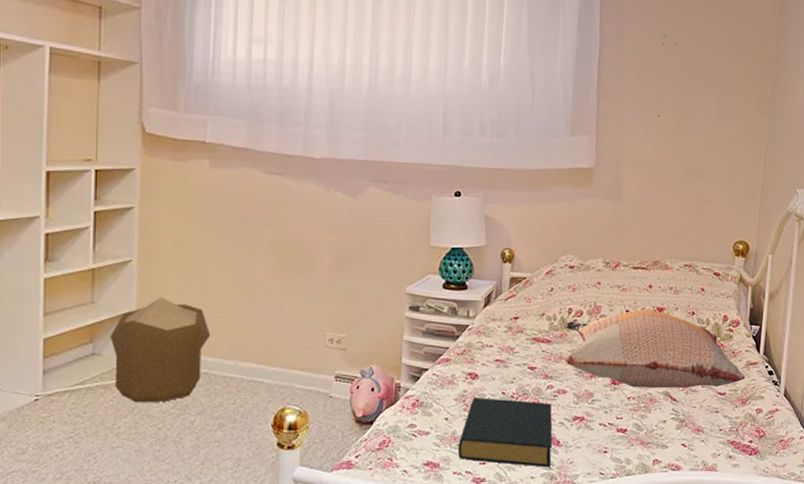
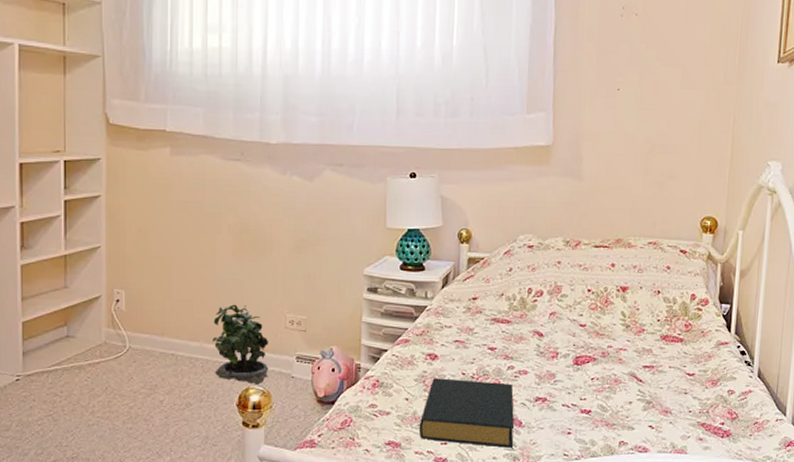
pouf: present [109,297,211,402] -> none [82,281,177,382]
potted plant: none [248,322,307,403] -> present [213,304,269,383]
decorative pillow: present [565,309,746,388] -> none [525,289,716,368]

